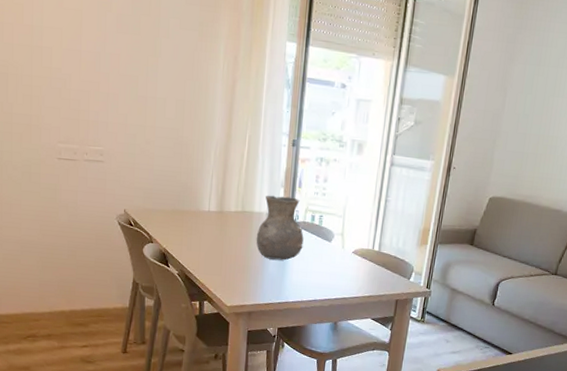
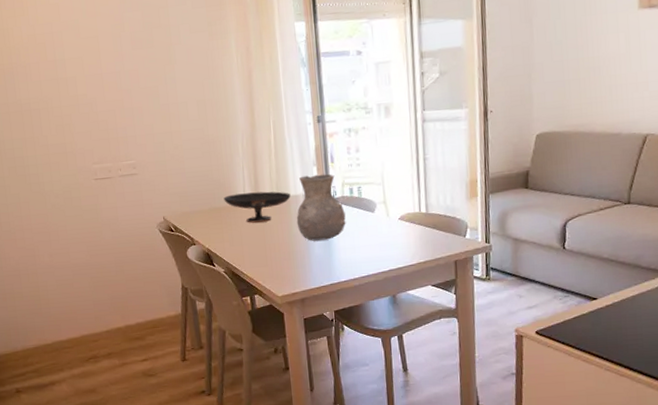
decorative bowl: none [188,200,255,233] -> present [223,191,291,223]

